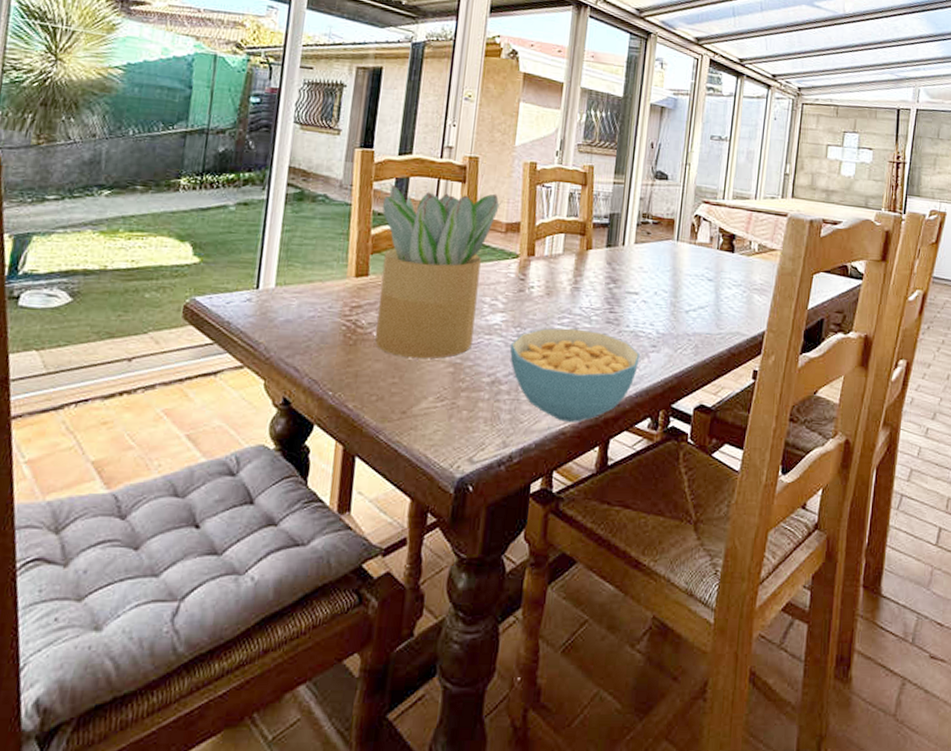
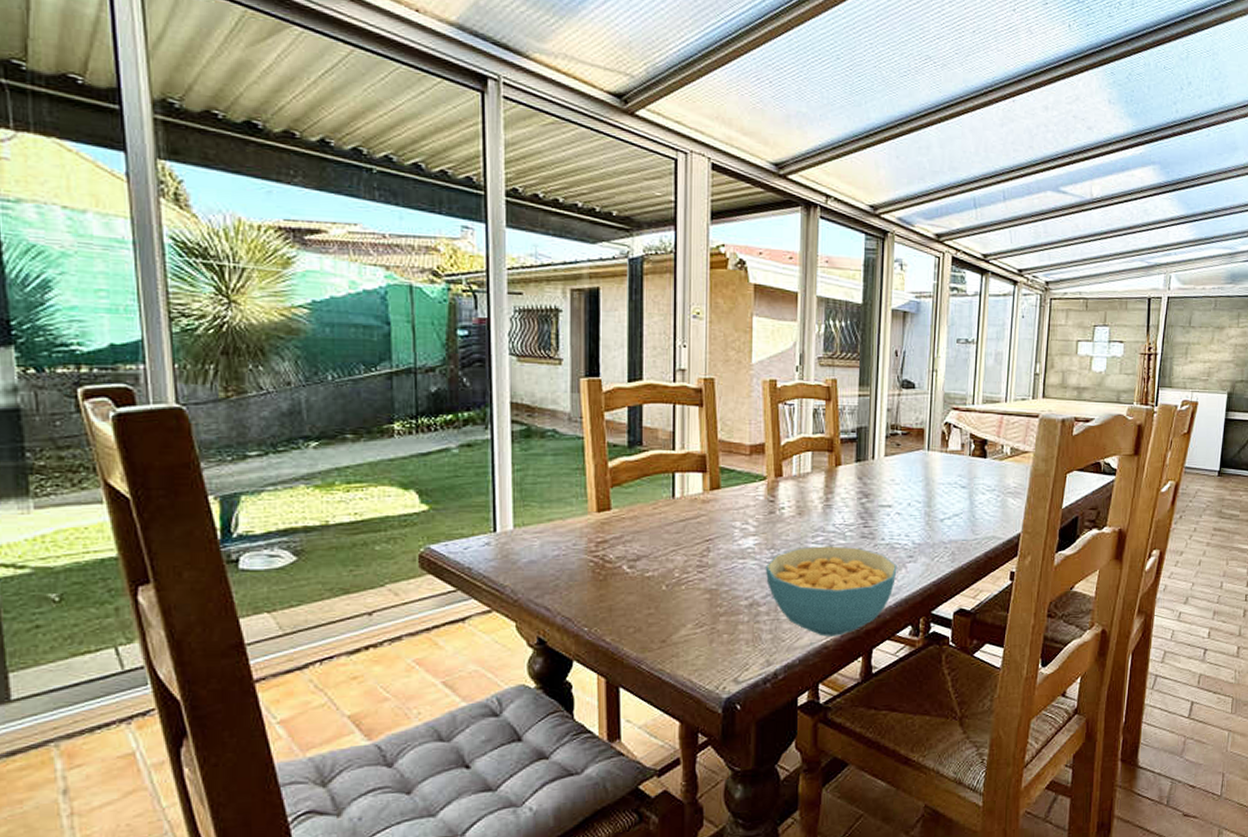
potted plant: present [375,184,503,359] -> none [616,413,744,588]

